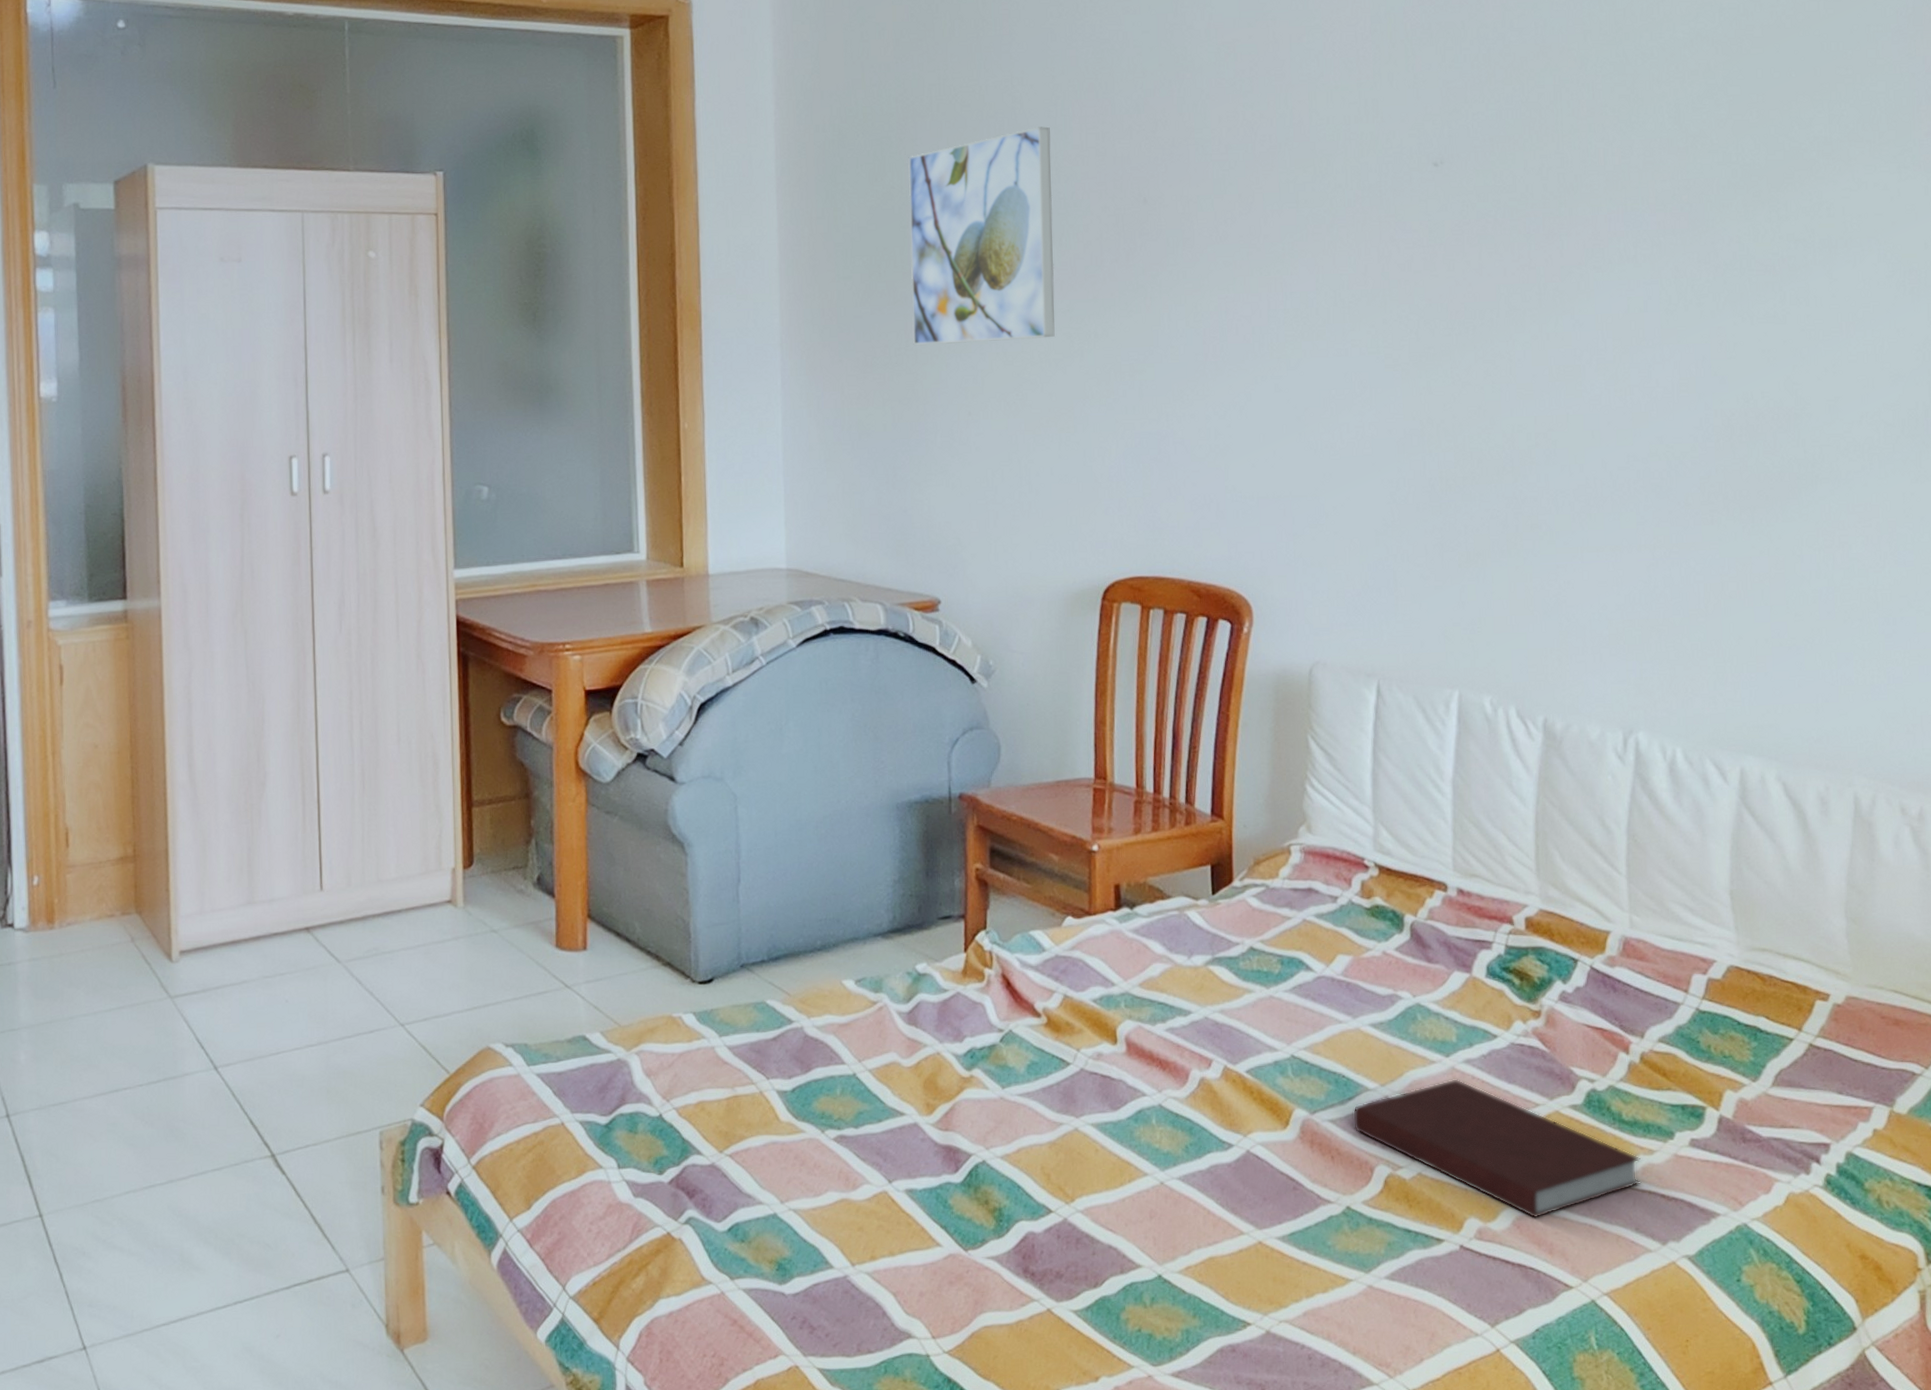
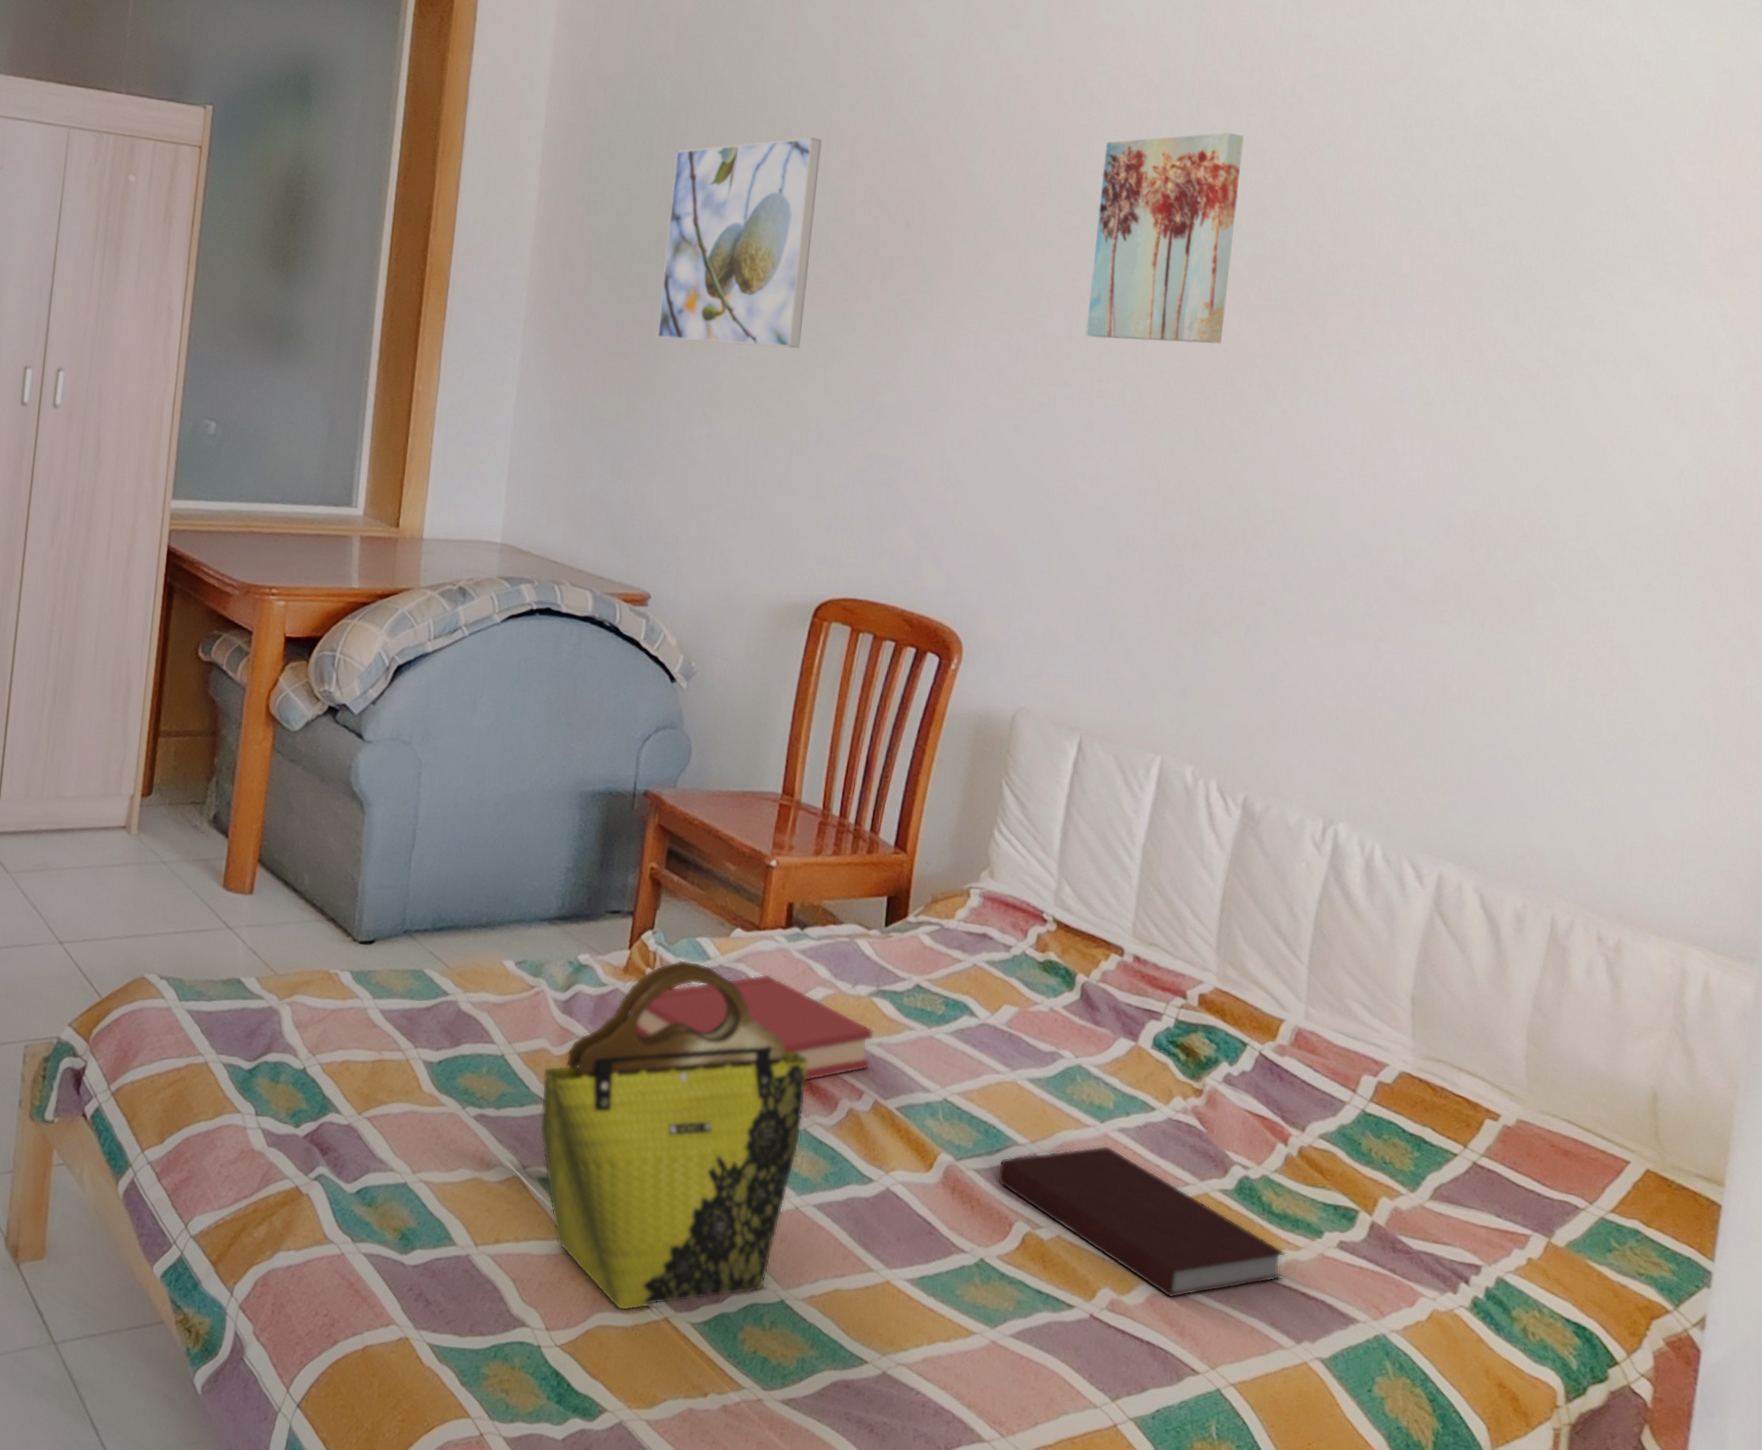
tote bag: none [897,955,1157,1309] -> present [539,960,808,1311]
hardback book: none [973,958,1216,1058] -> present [629,974,874,1082]
wall art: none [1328,69,1465,288] -> present [1086,132,1244,344]

